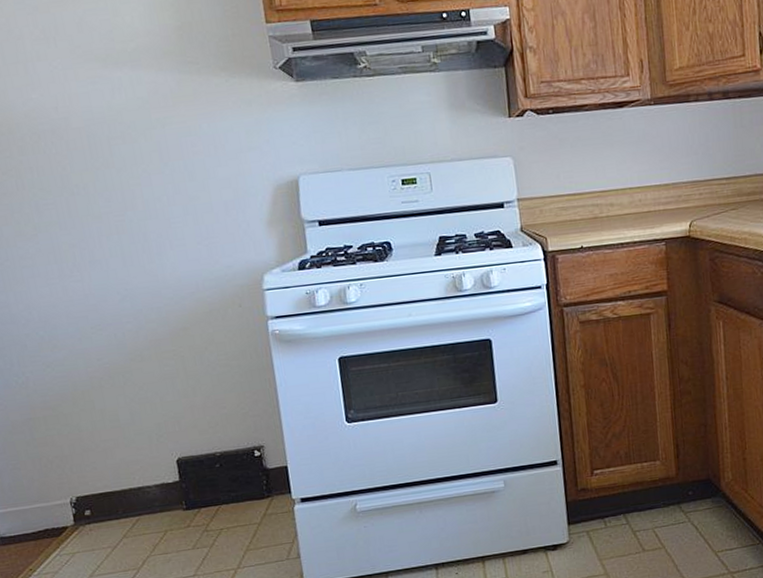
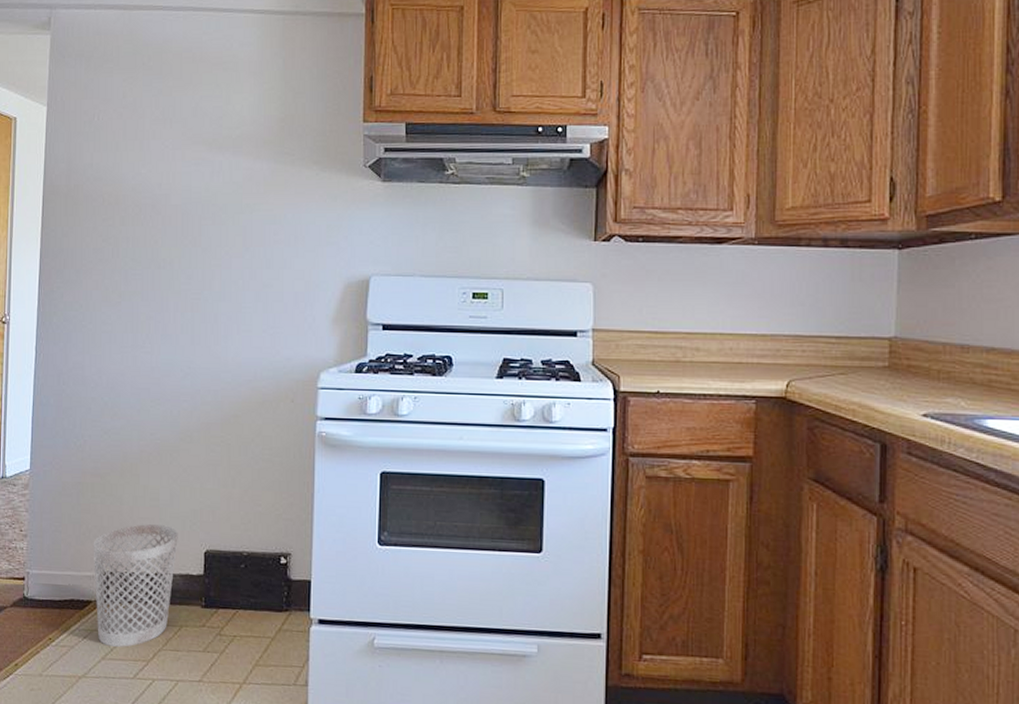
wastebasket: none [57,442,152,564] -> present [93,524,178,647]

